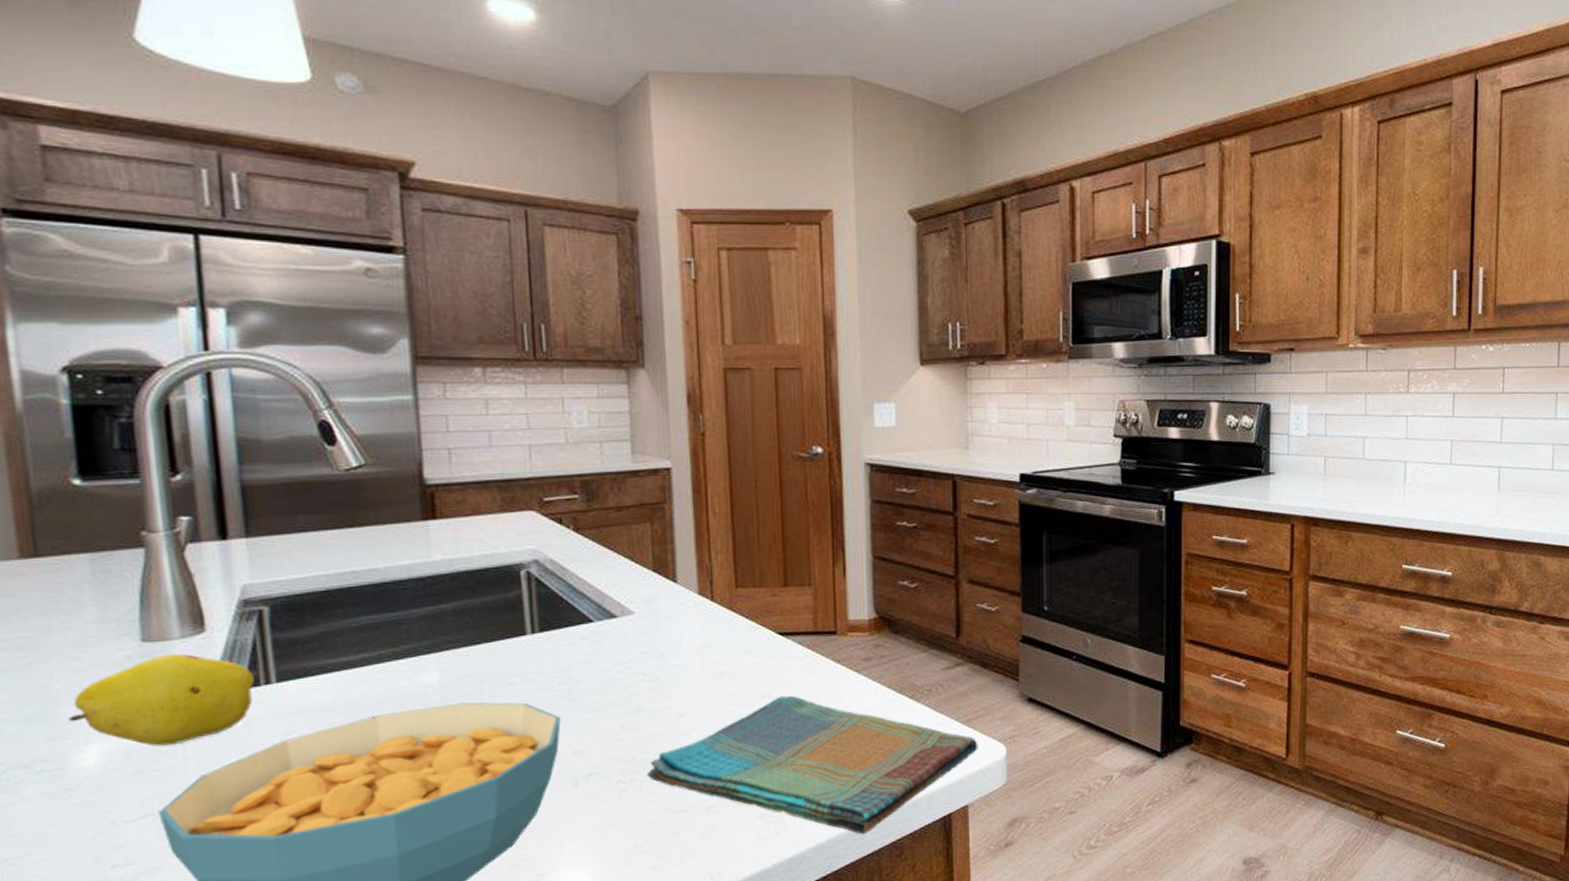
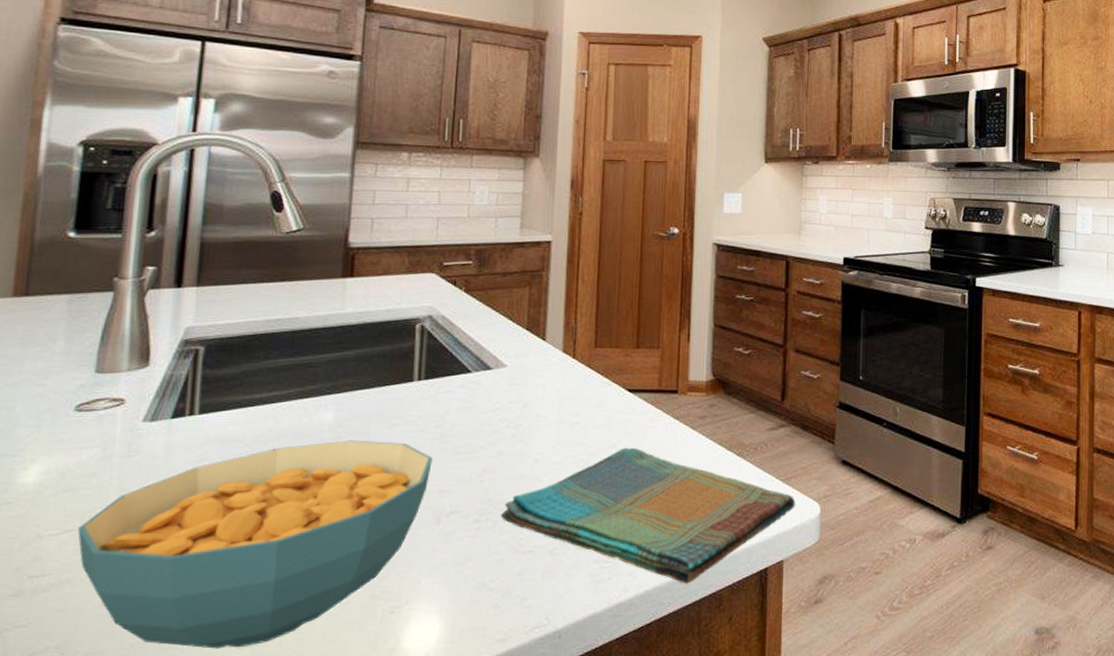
fruit: present [68,653,254,746] -> none [21,384,181,467]

